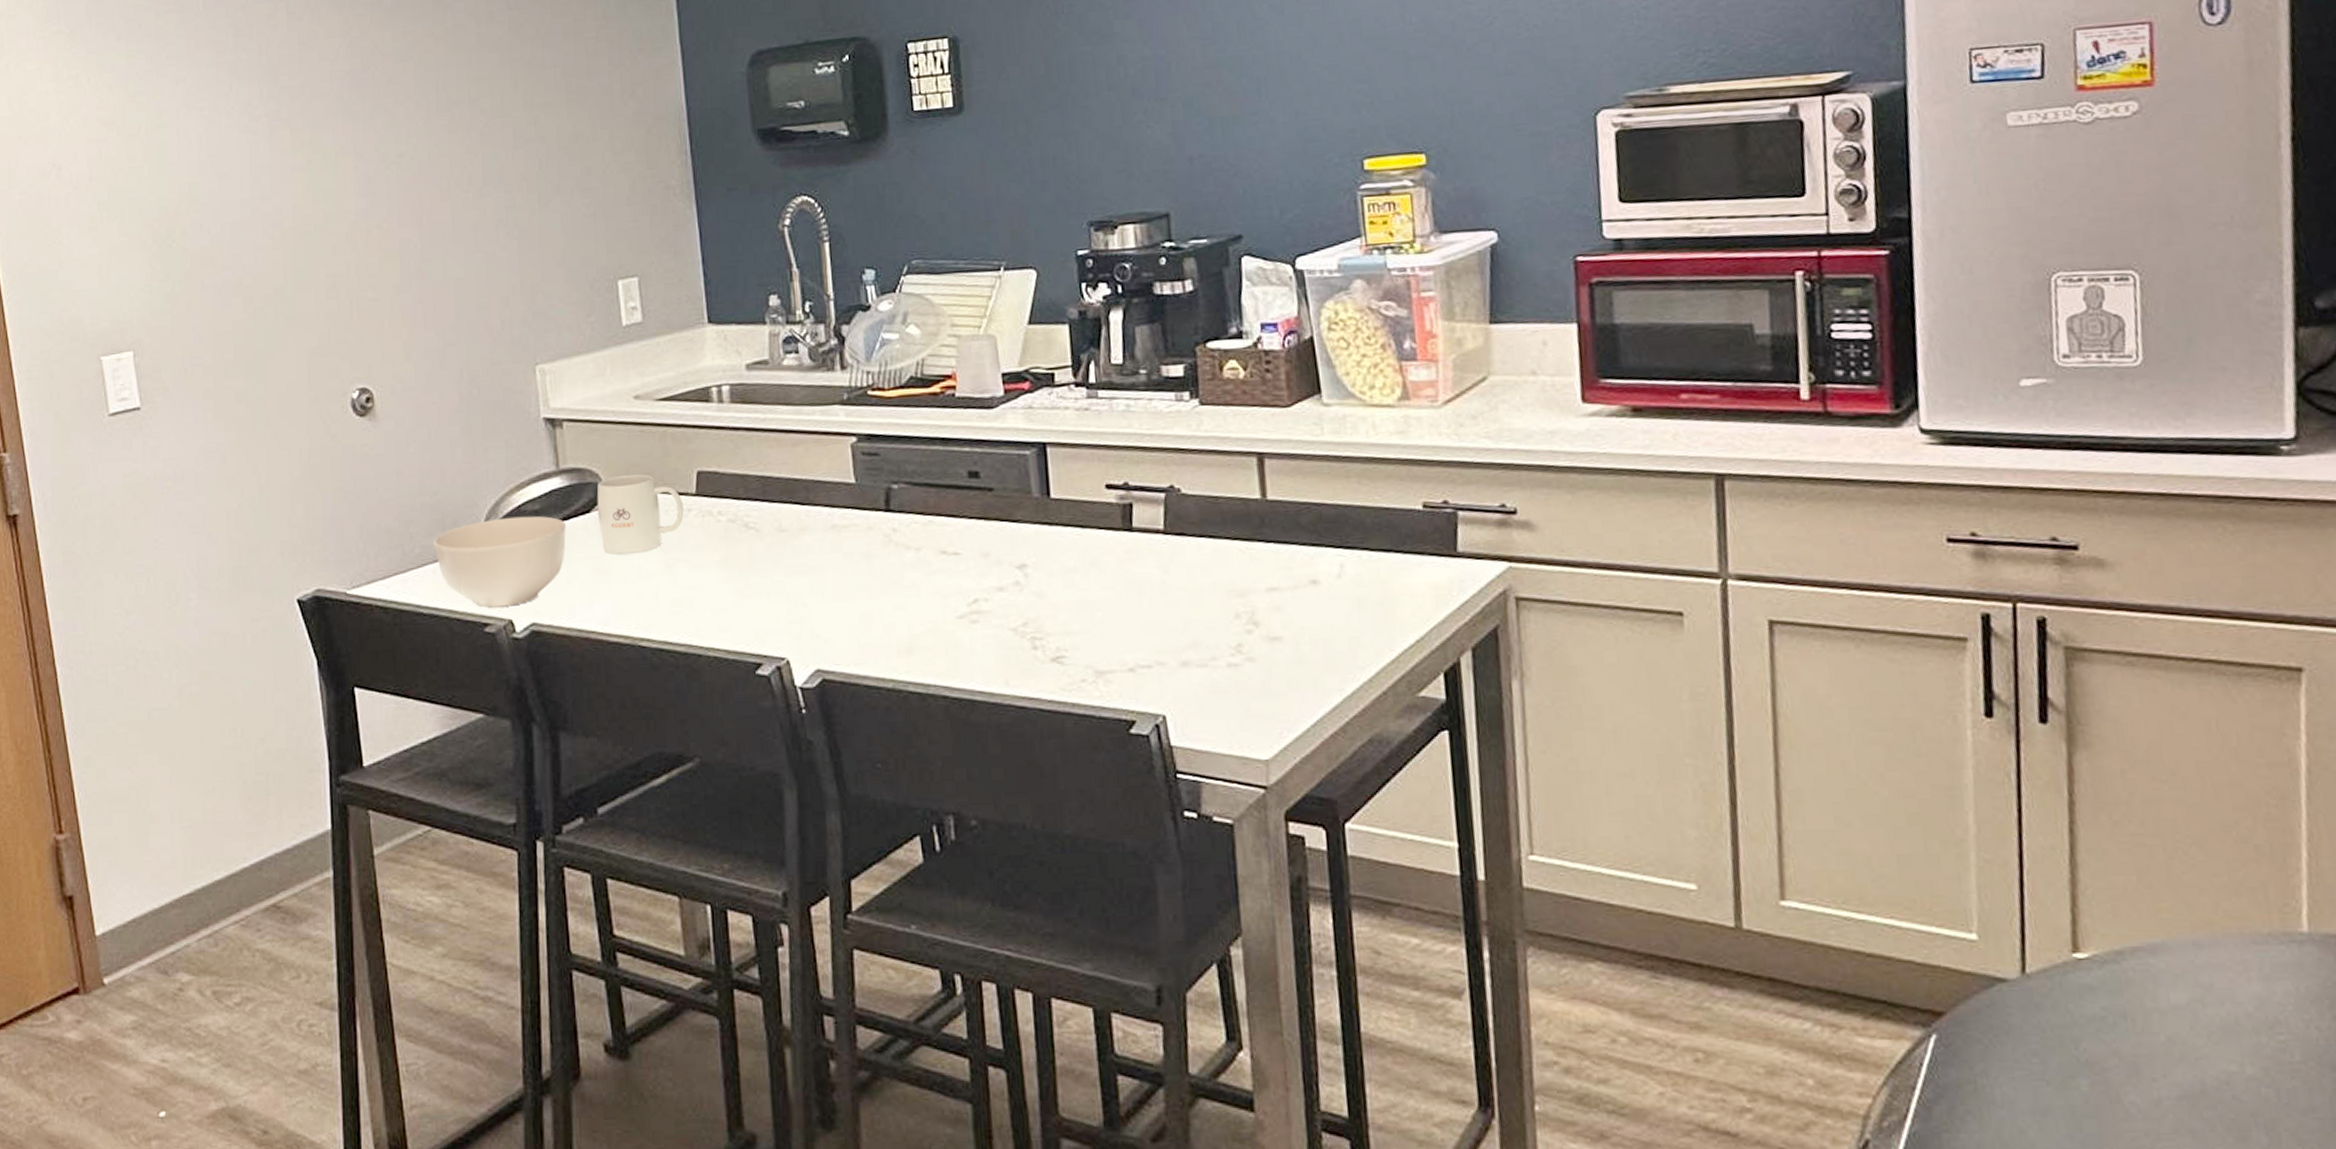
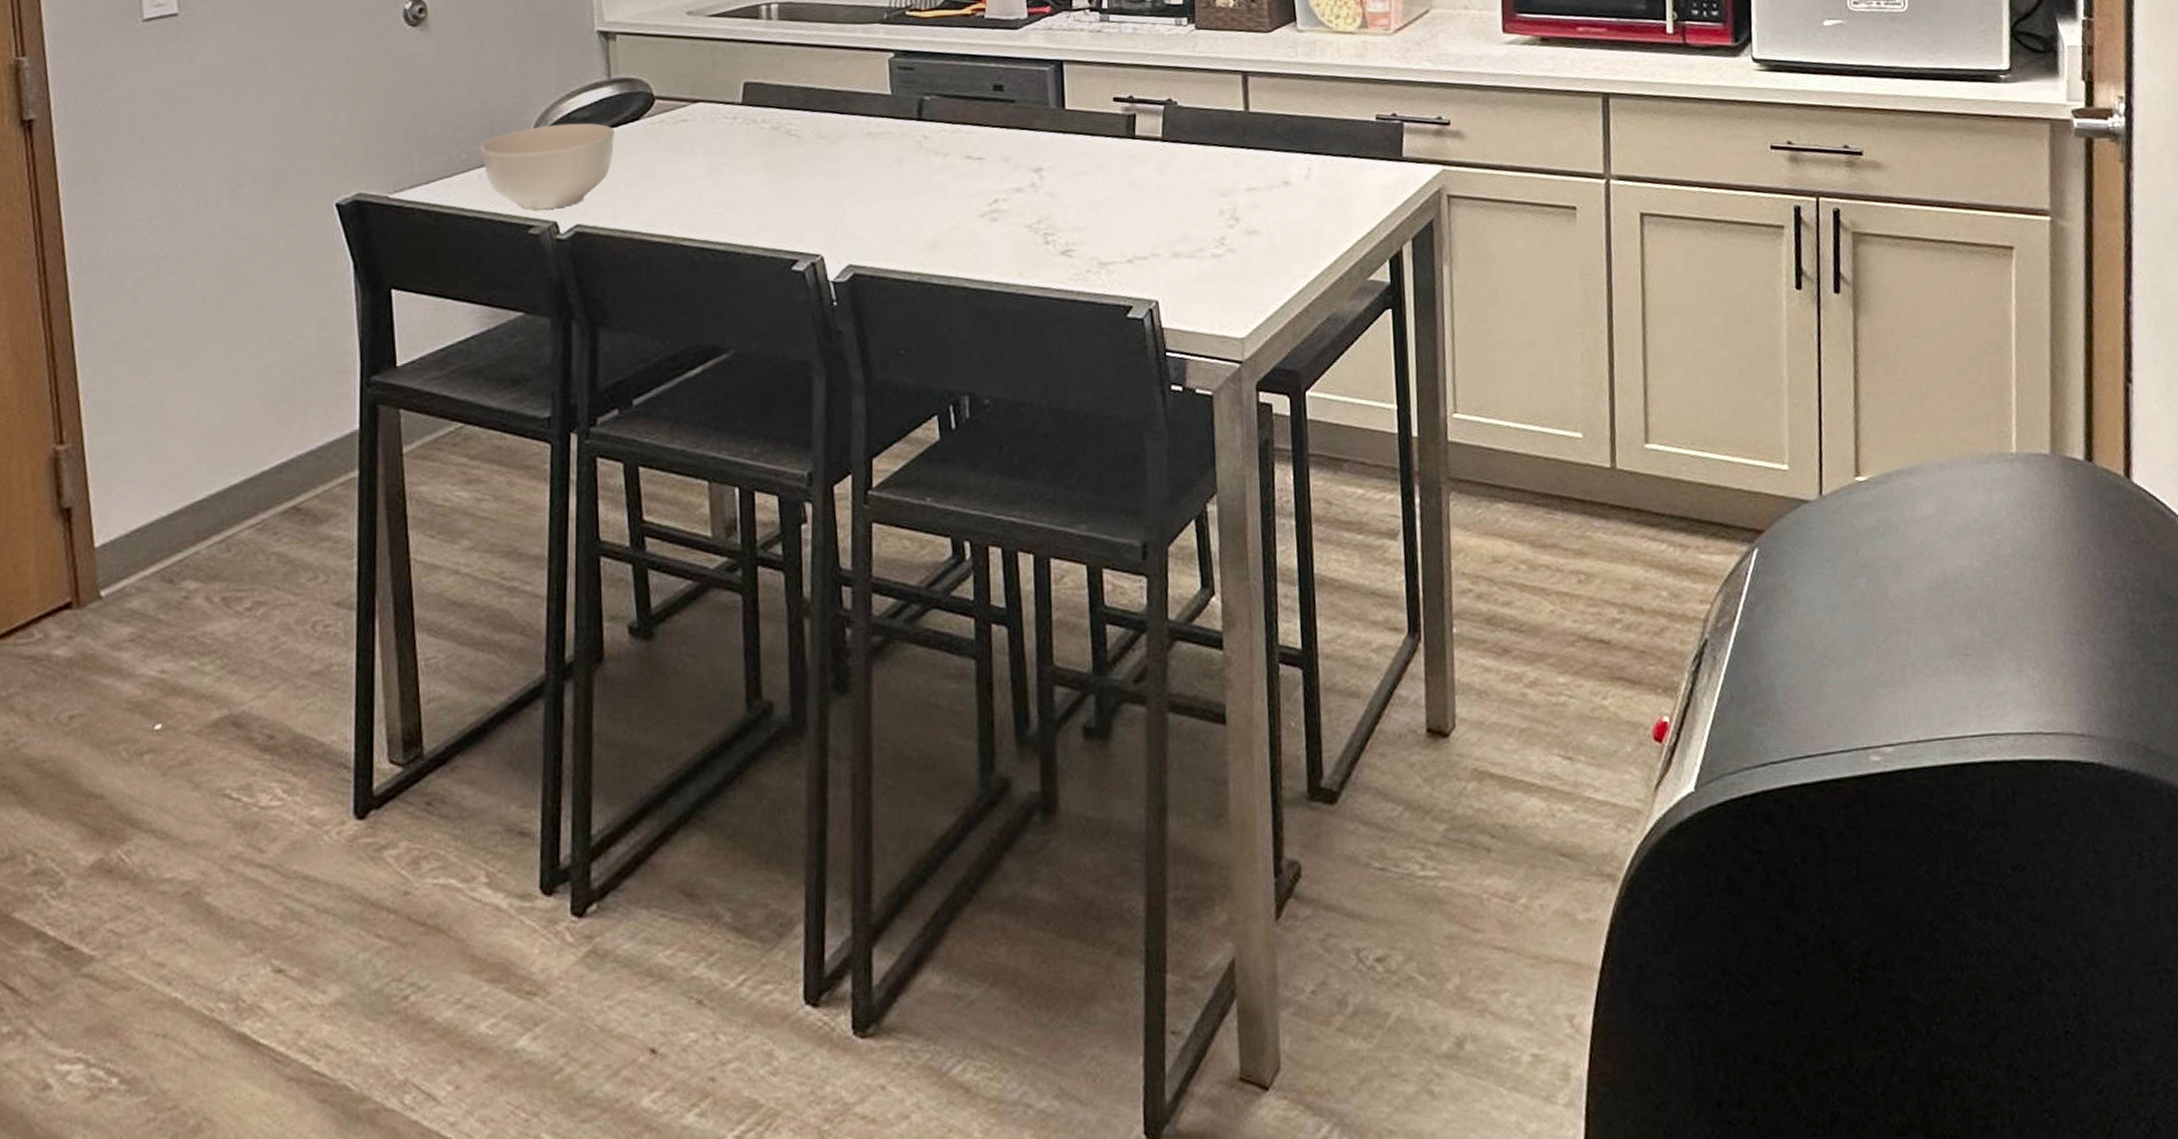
mug: present [596,474,684,555] -> none [646,85,730,160]

